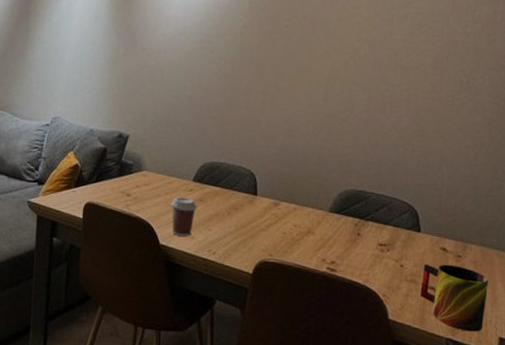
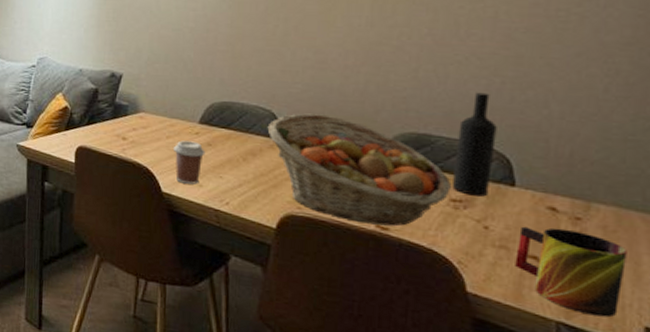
fruit basket: none [247,172,379,268] -> present [267,113,451,227]
wine bottle: none [379,157,409,241] -> present [451,92,497,197]

